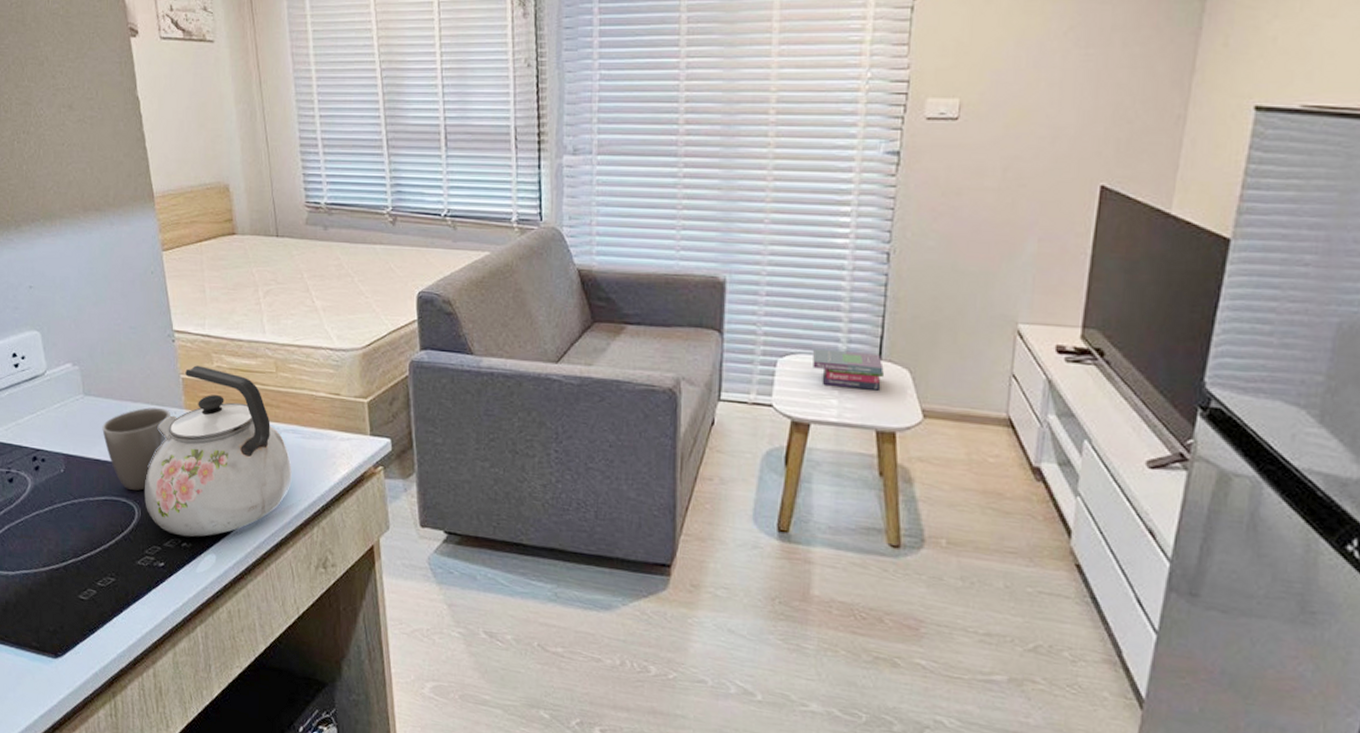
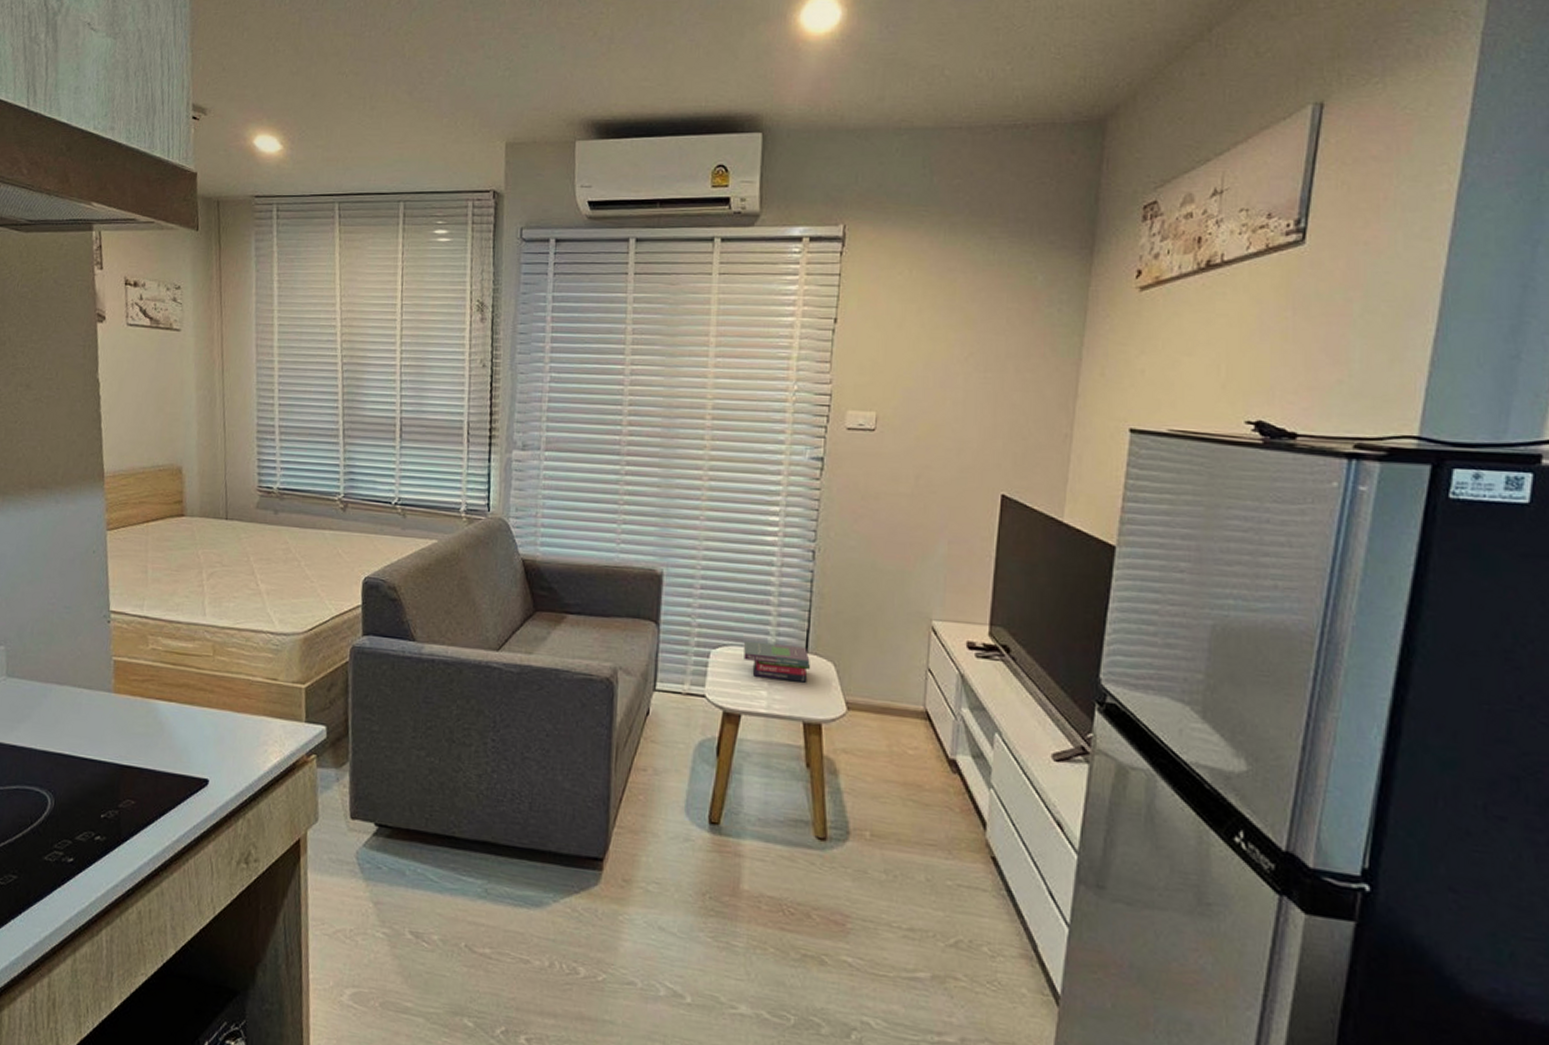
mug: present [102,407,170,491] -> none [22,690,98,780]
kettle: present [144,365,292,537] -> none [59,647,221,830]

